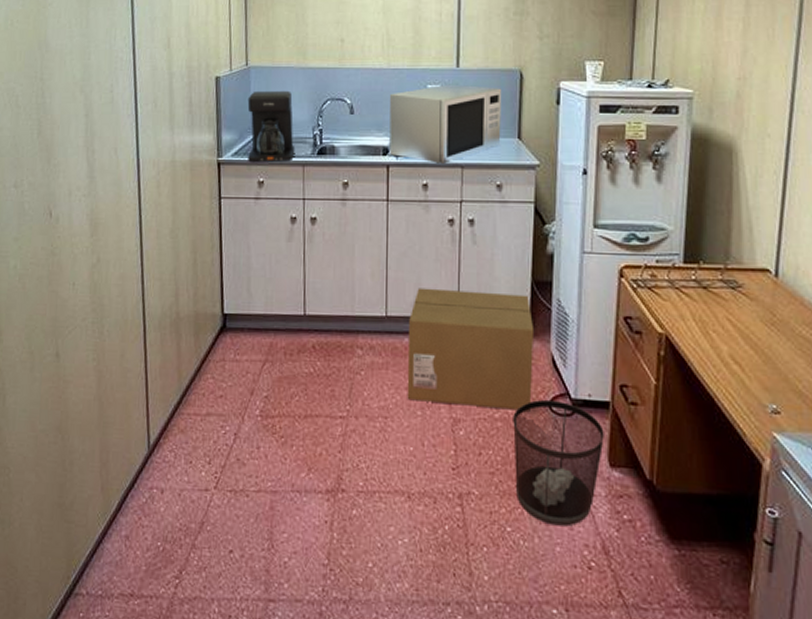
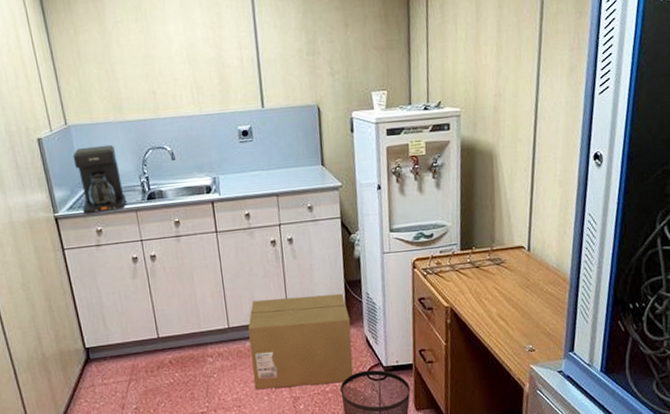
microwave: present [389,84,502,165] -> none [206,122,308,196]

